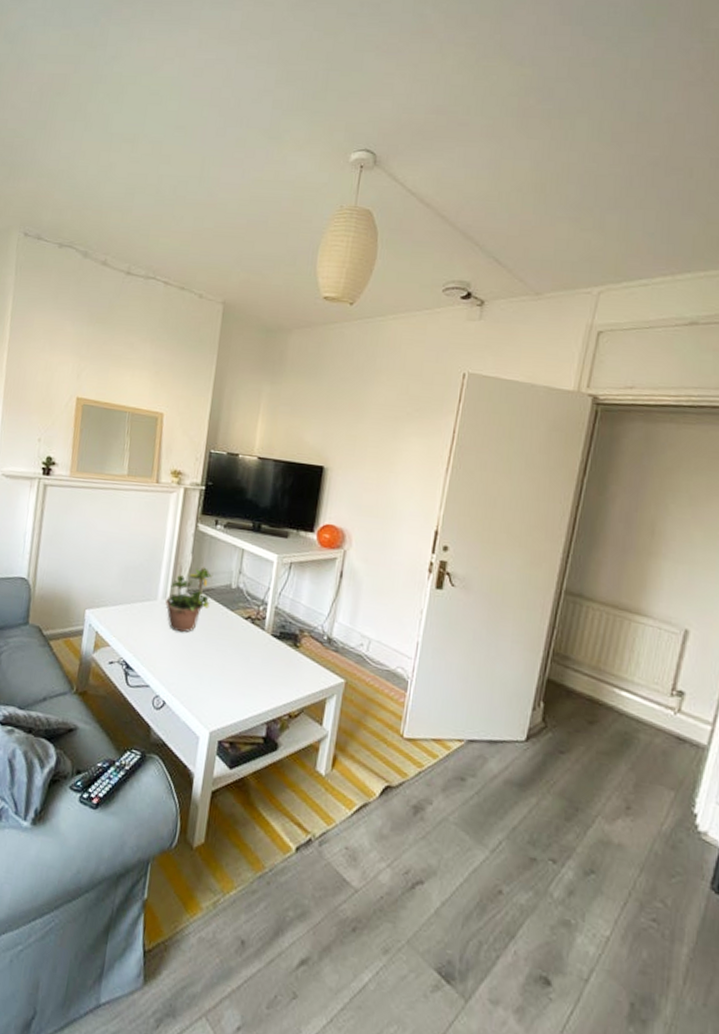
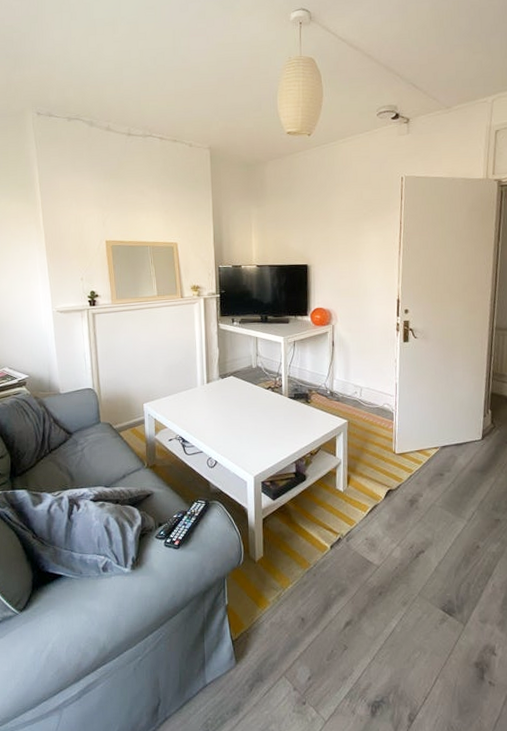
potted plant: present [165,562,212,633] -> none [204,355,238,408]

